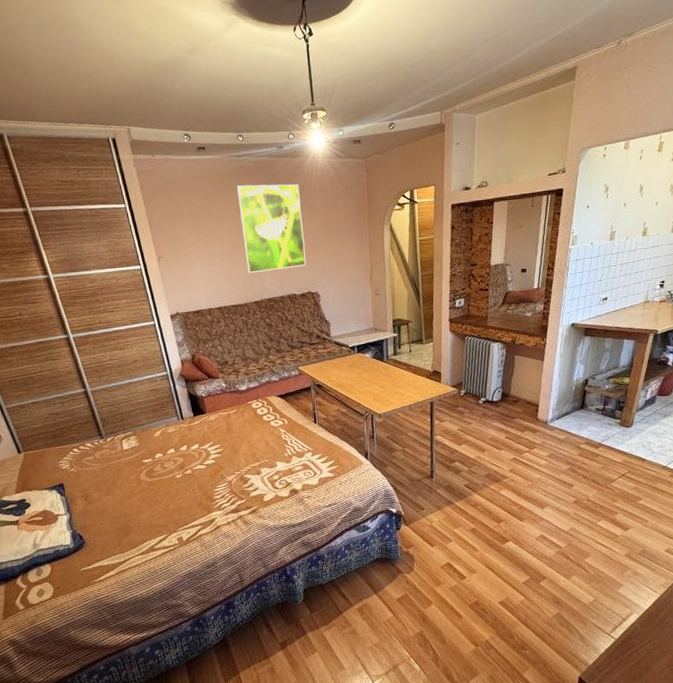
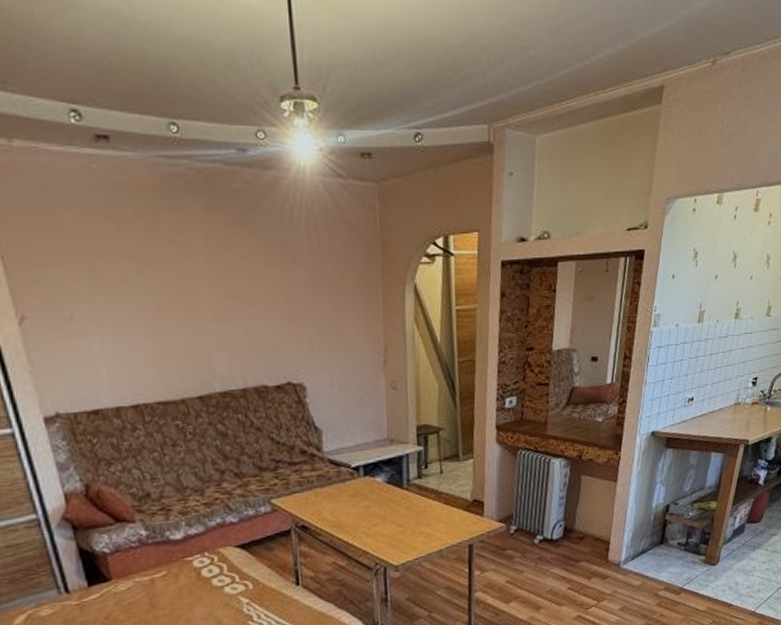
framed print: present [236,184,306,274] -> none [166,206,284,351]

